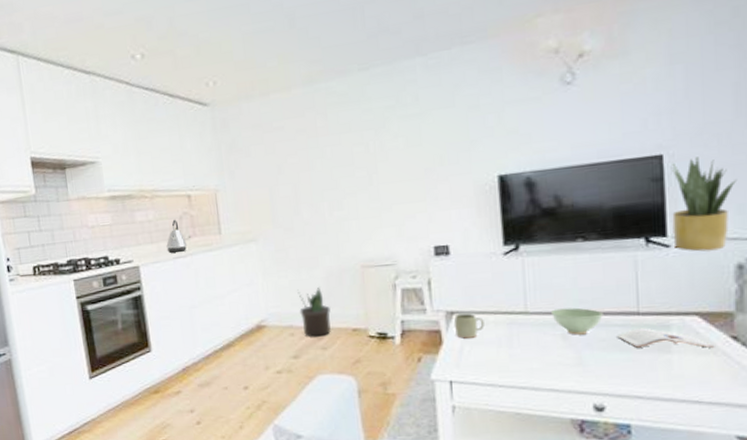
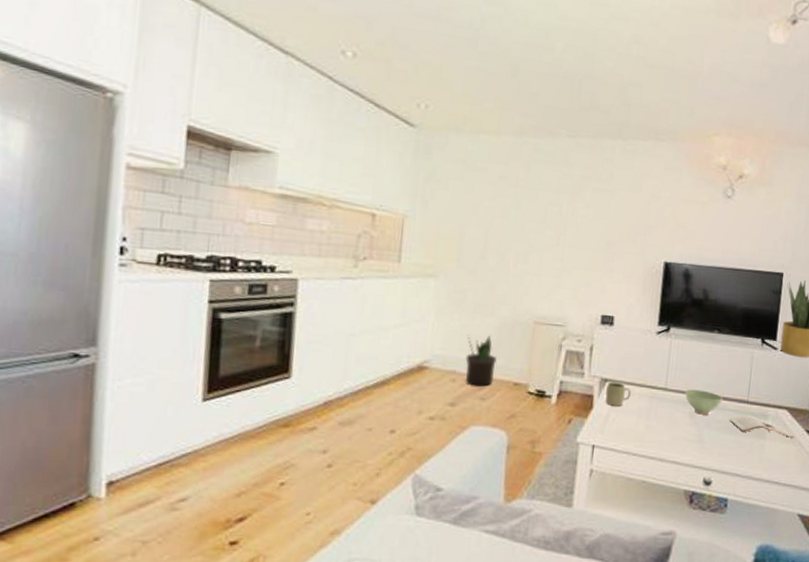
kettle: present [166,219,188,254] -> none [335,236,361,274]

